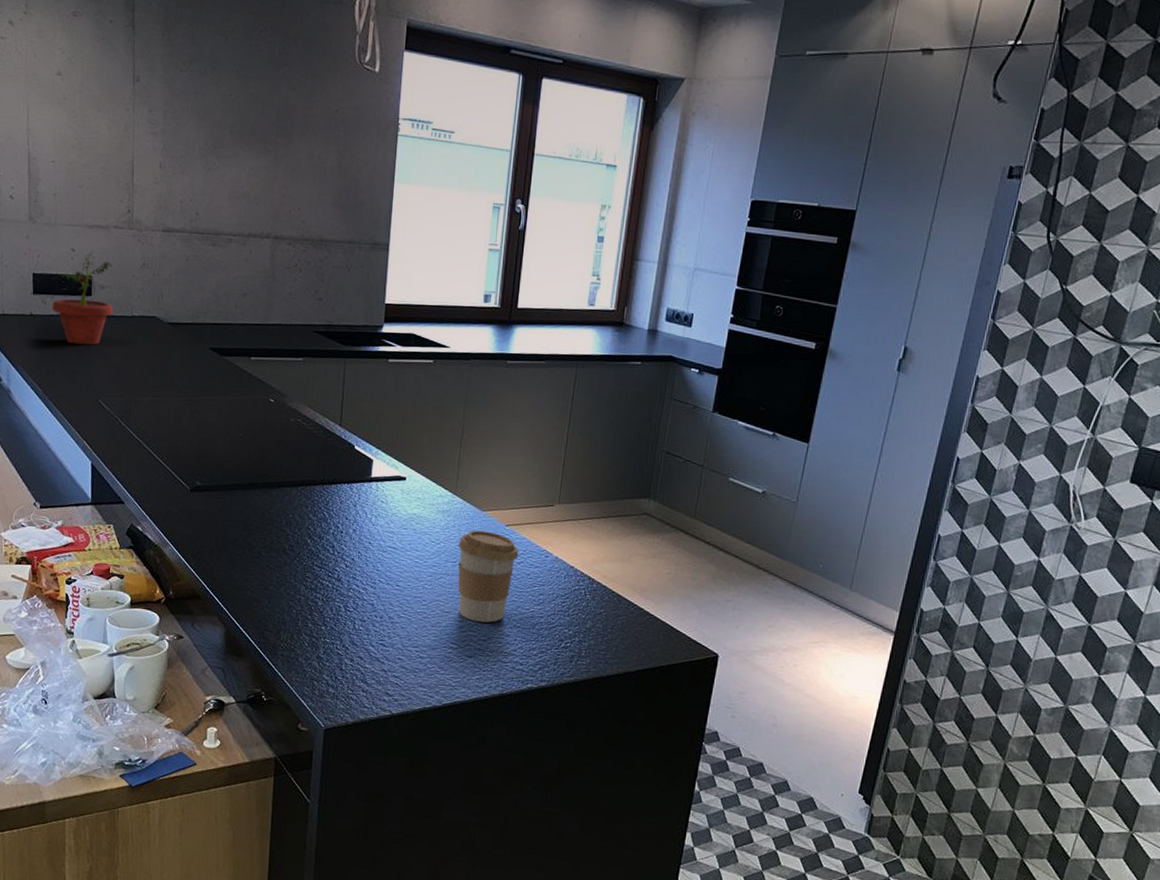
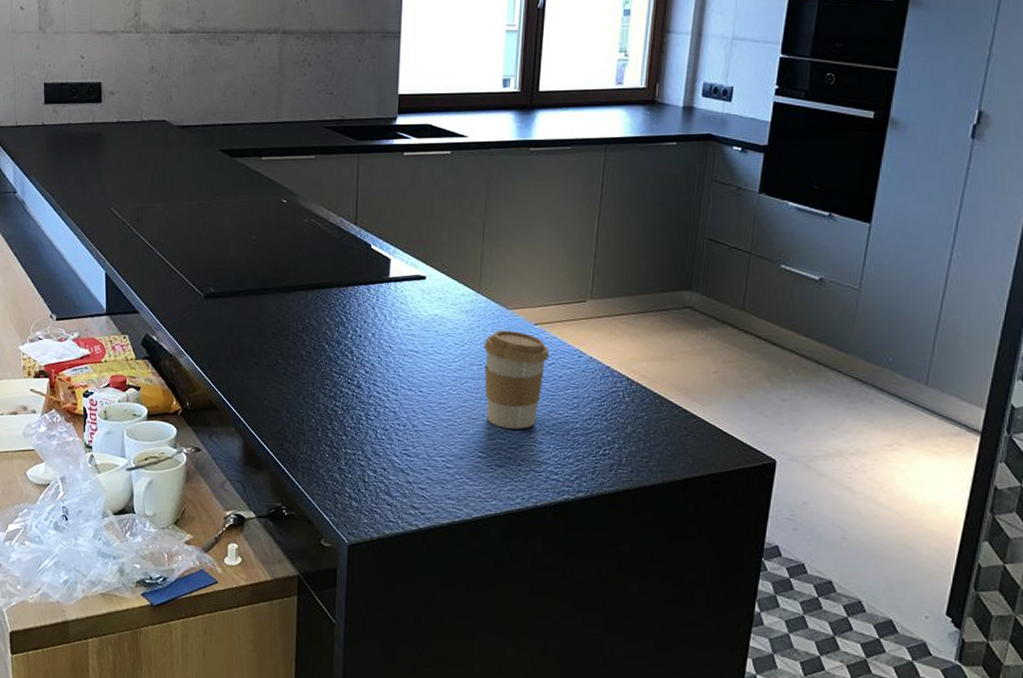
potted plant: present [52,251,114,345] -> none [63,57,124,153]

